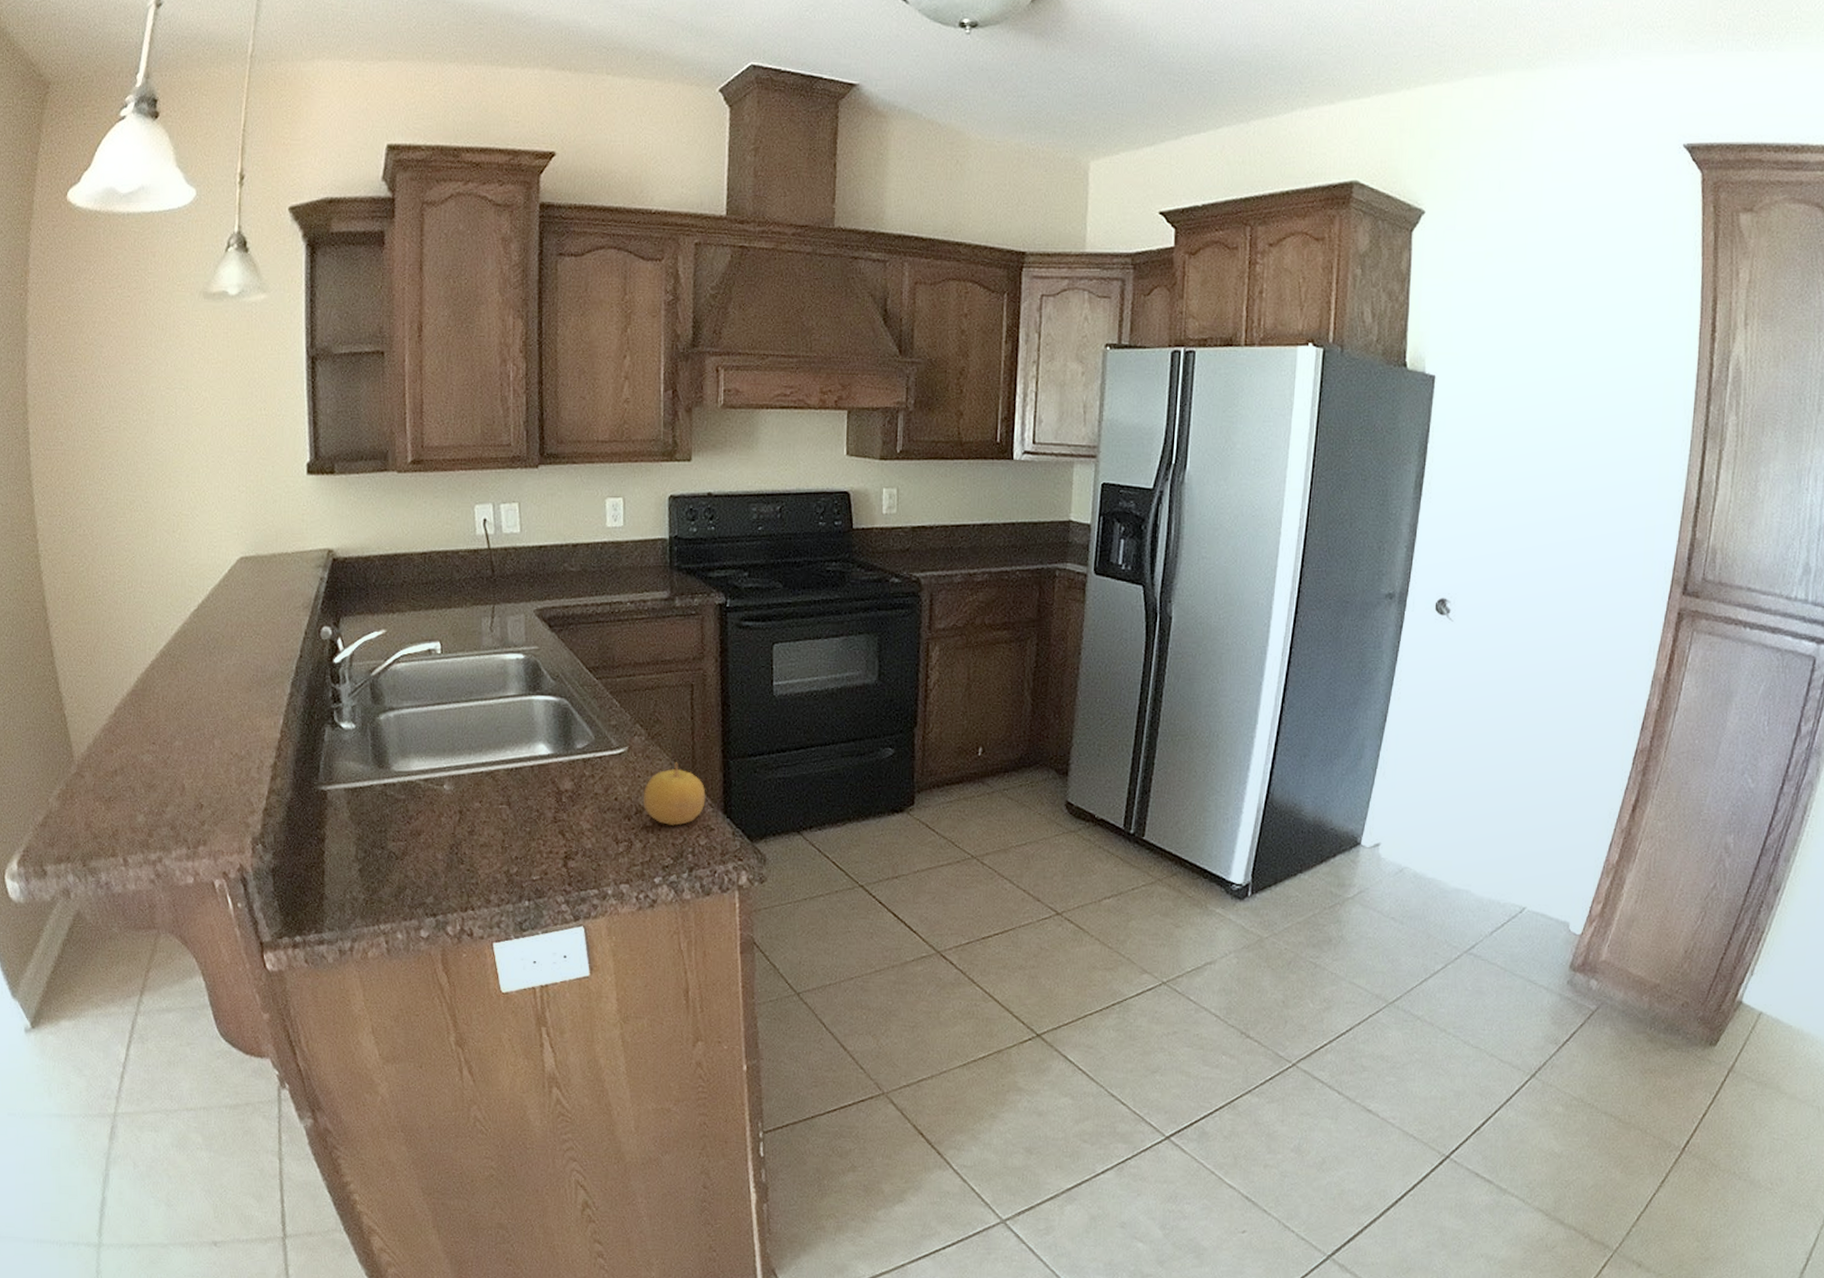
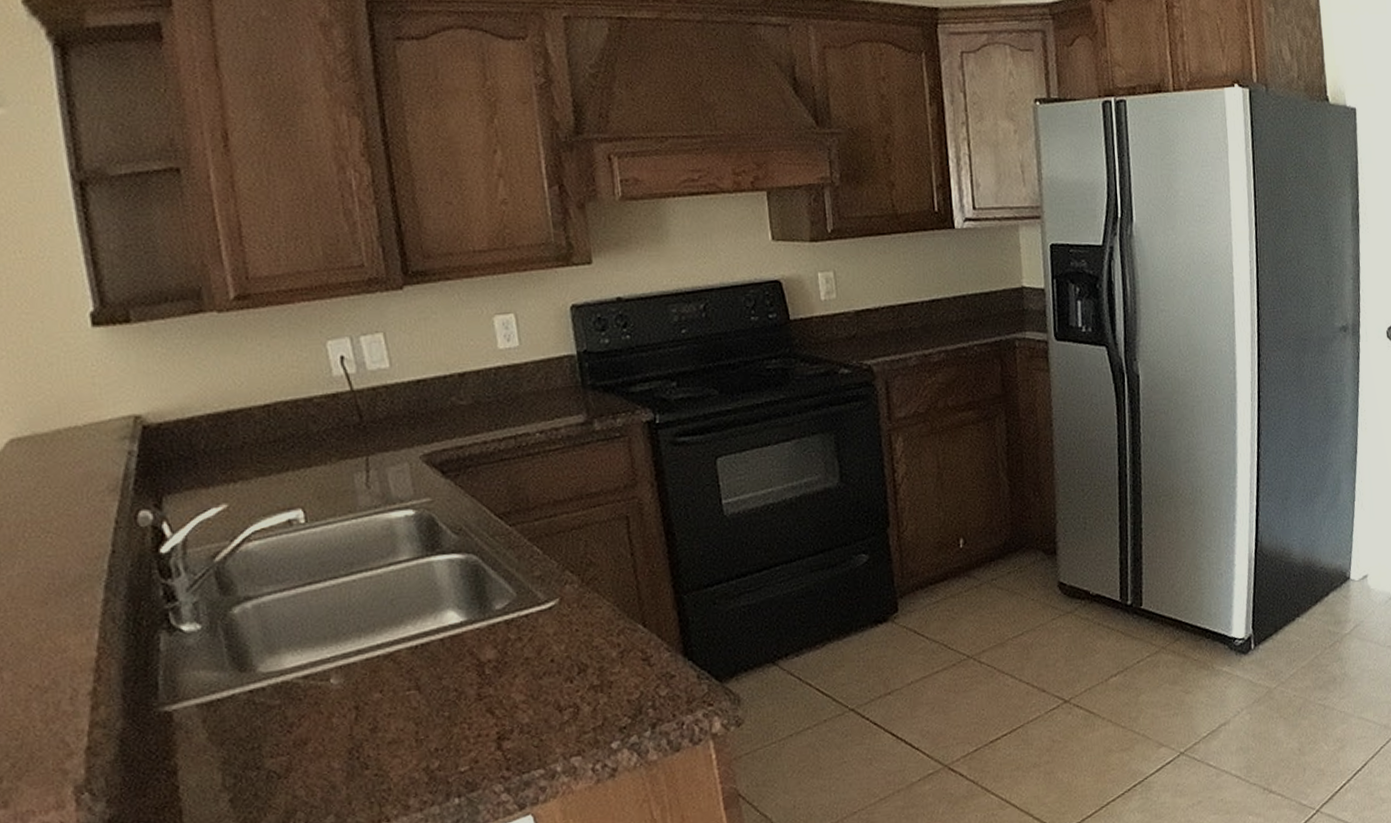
fruit: present [644,762,706,826] -> none [585,607,661,680]

